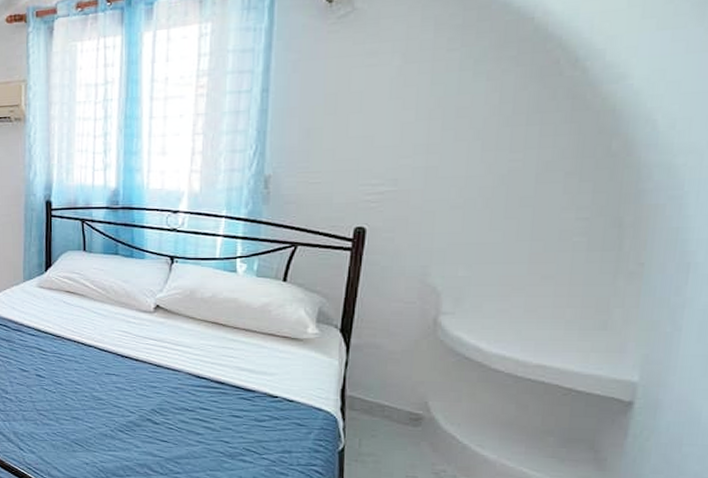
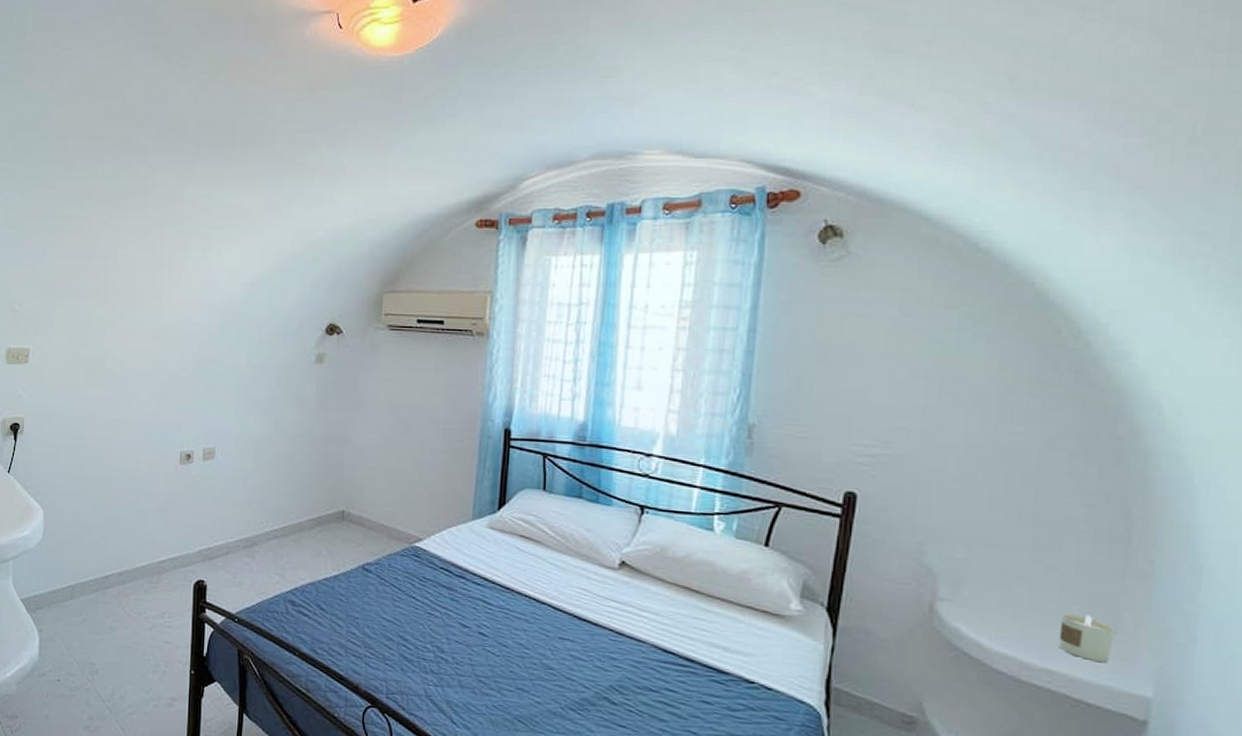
candle: none [552,315,606,356] -> present [1058,614,1116,663]

